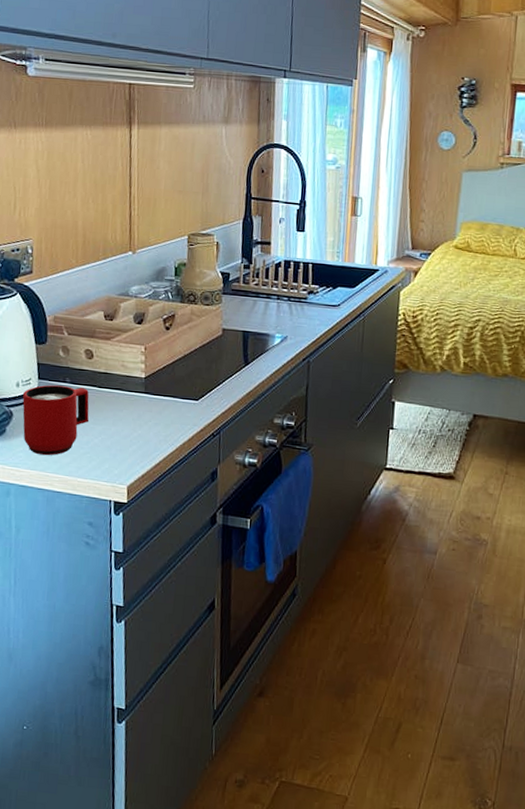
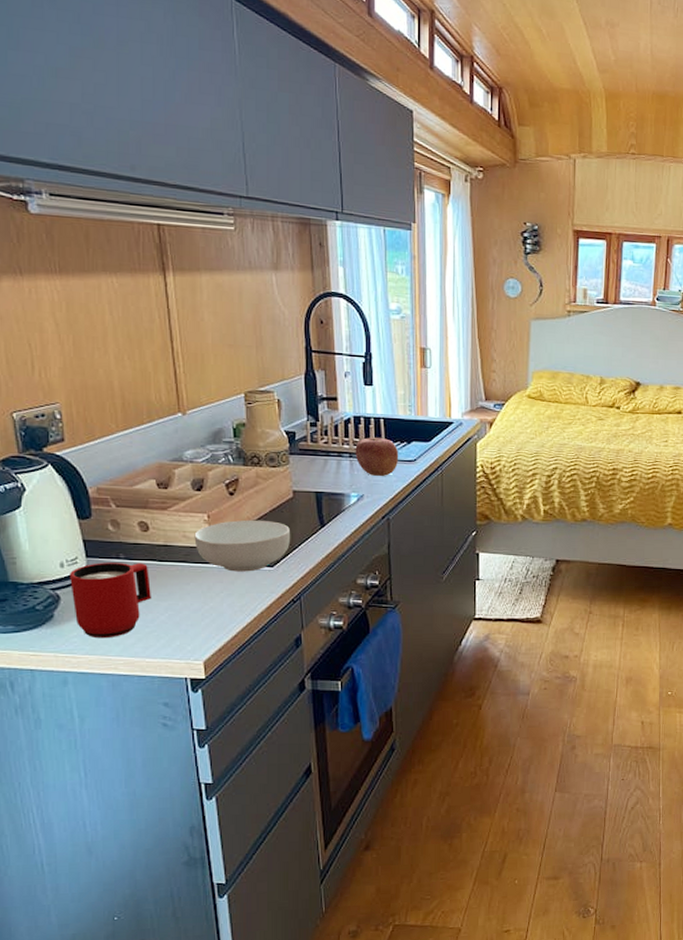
cereal bowl: none [131,353,217,404] -> present [194,519,291,572]
apple: none [282,281,324,319] -> present [355,437,399,476]

